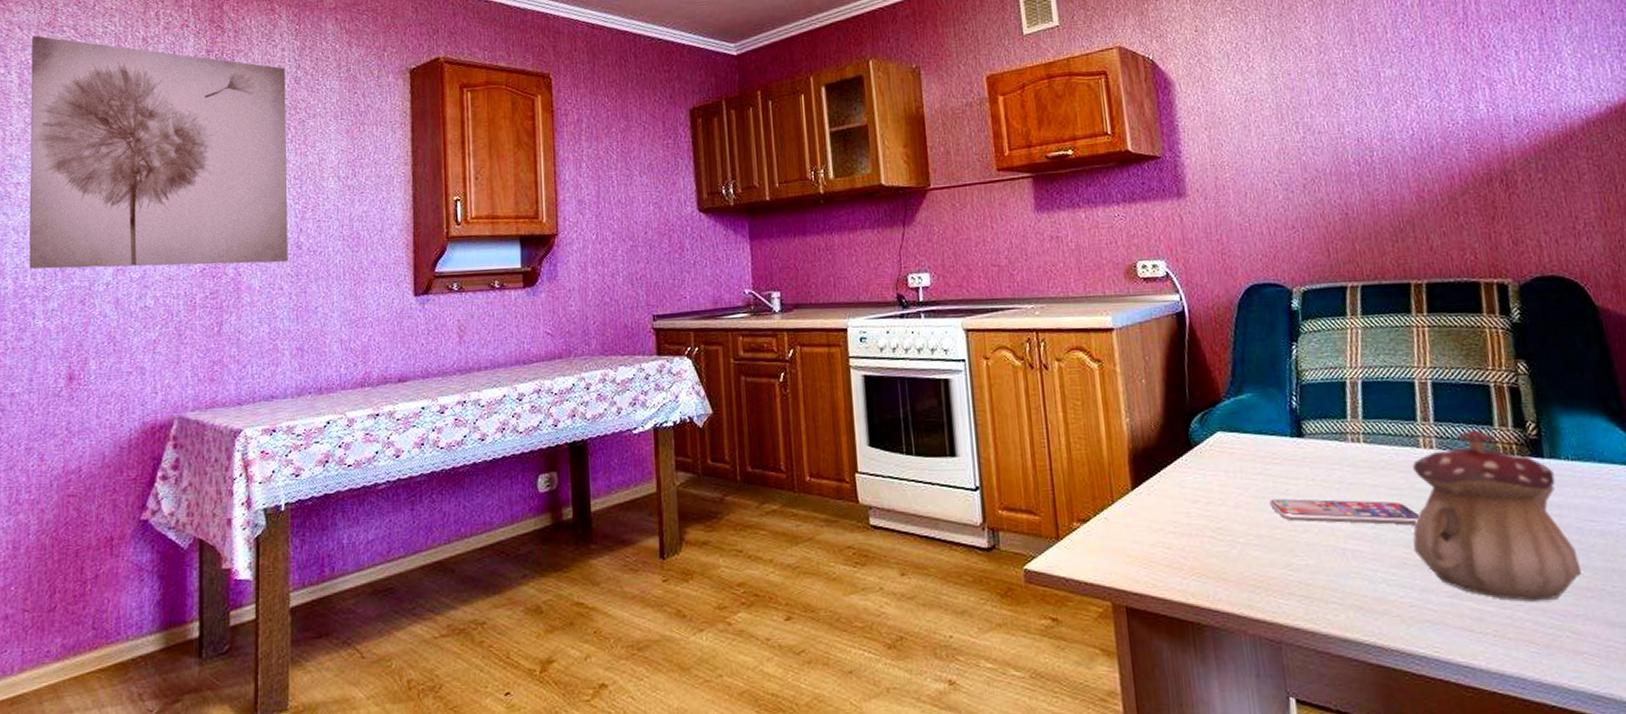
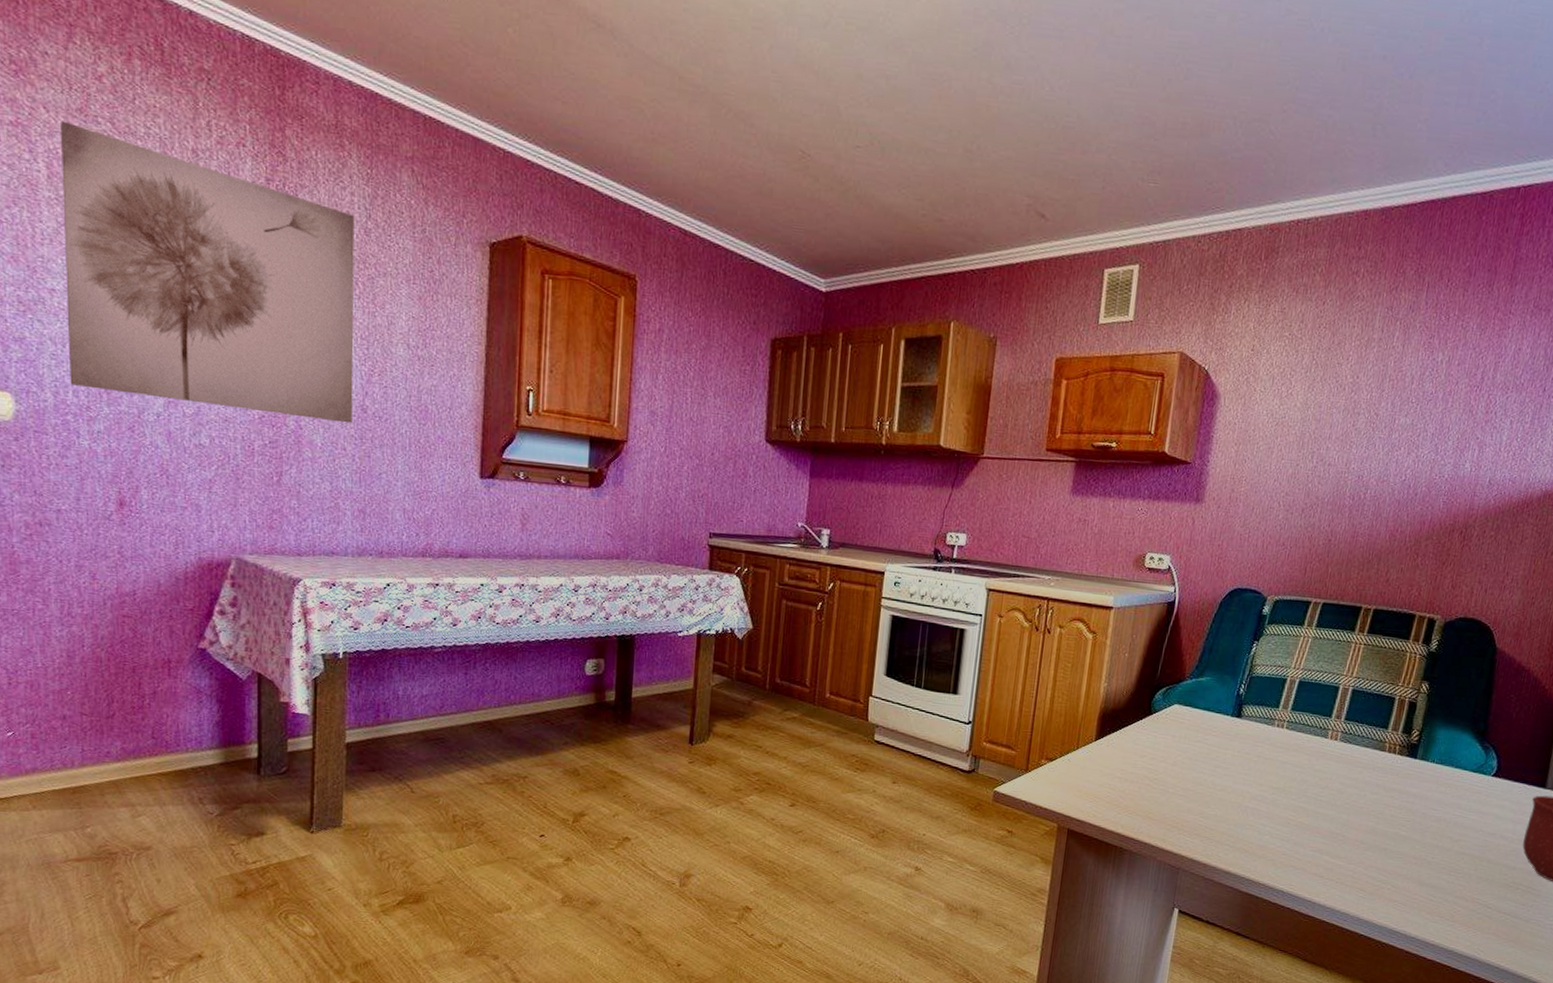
smartphone: present [1269,499,1419,526] -> none [1200,763,1310,796]
teapot: present [1412,429,1581,602] -> none [1298,730,1420,862]

